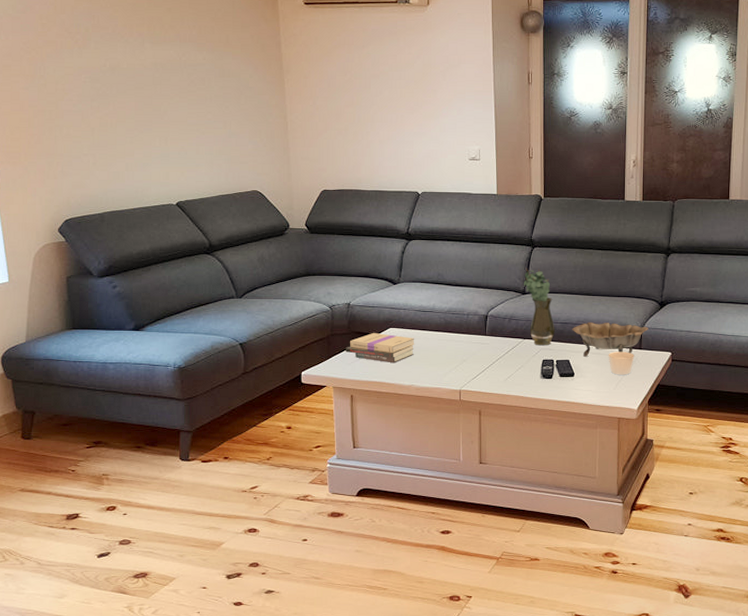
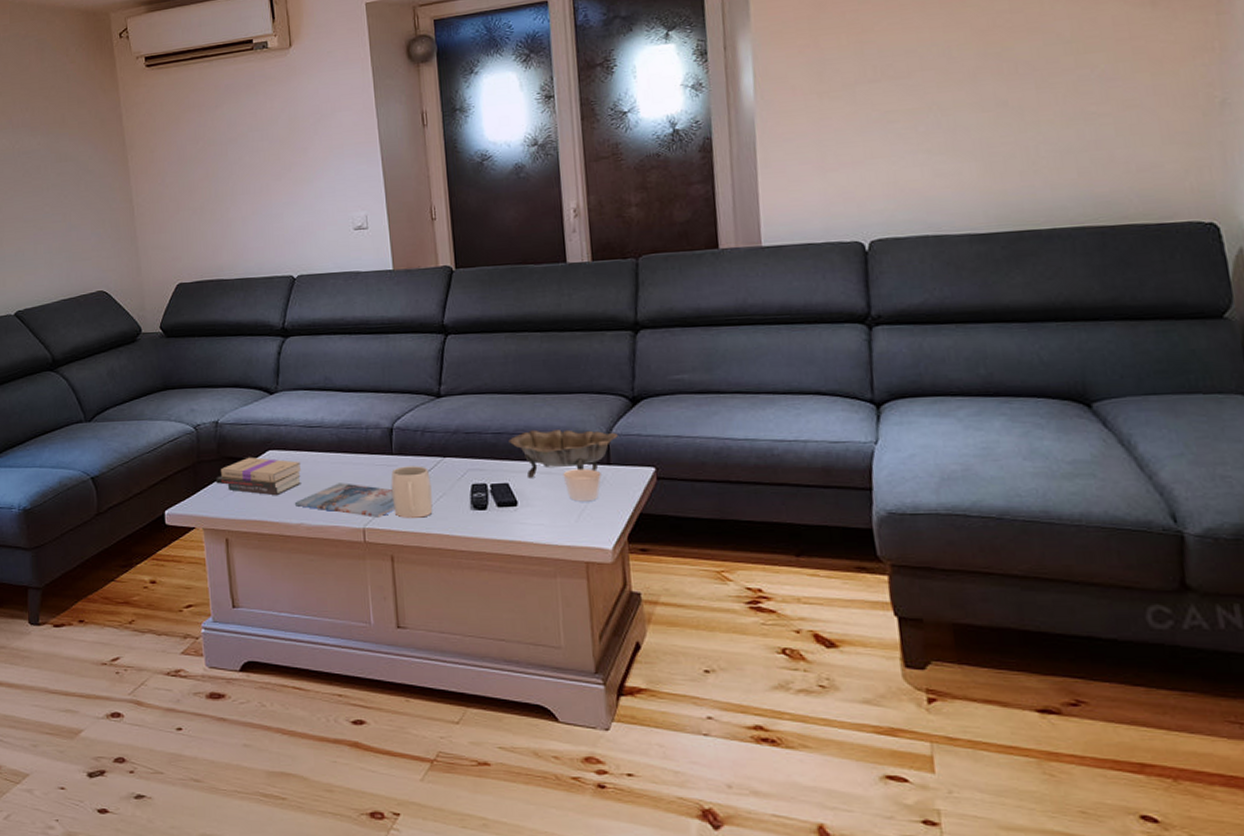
magazine: none [407,355,485,383] -> present [294,483,395,519]
mug: none [483,345,513,384] -> present [390,466,433,519]
vase: present [523,268,555,346] -> none [437,362,485,466]

